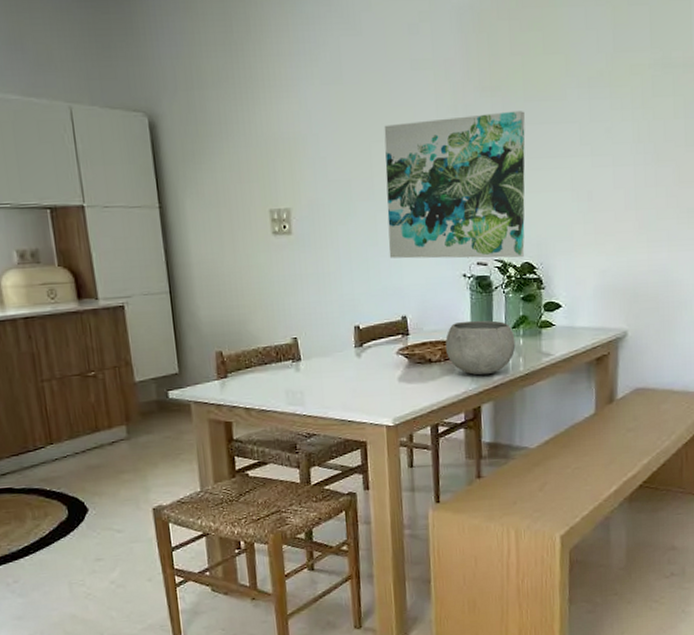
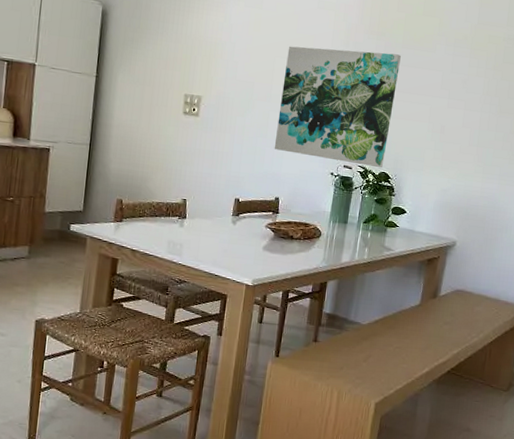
bowl: present [445,320,516,376] -> none [306,210,365,257]

